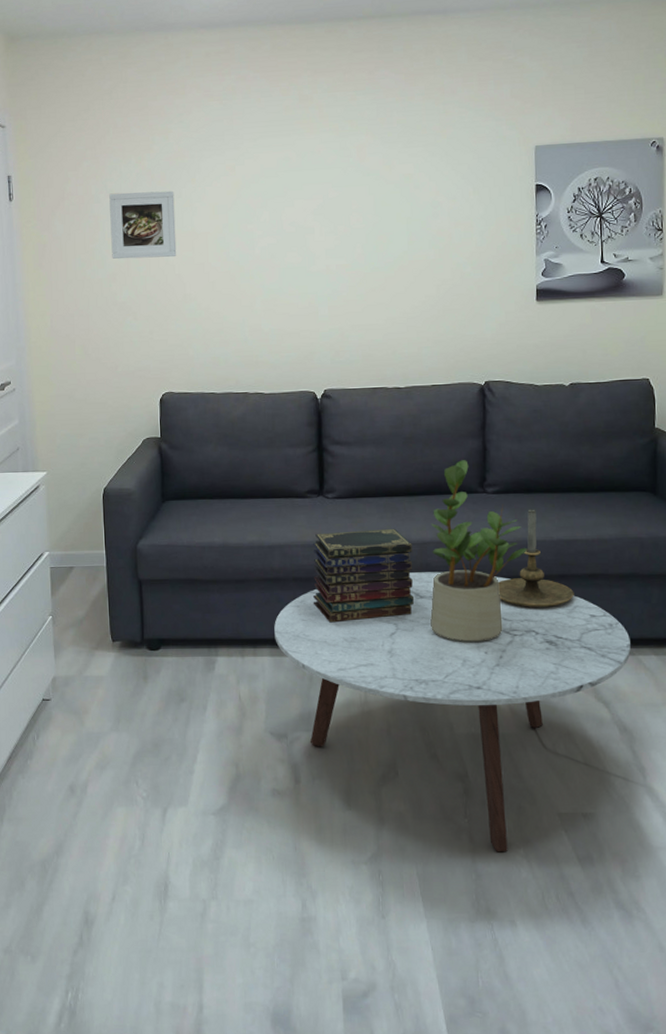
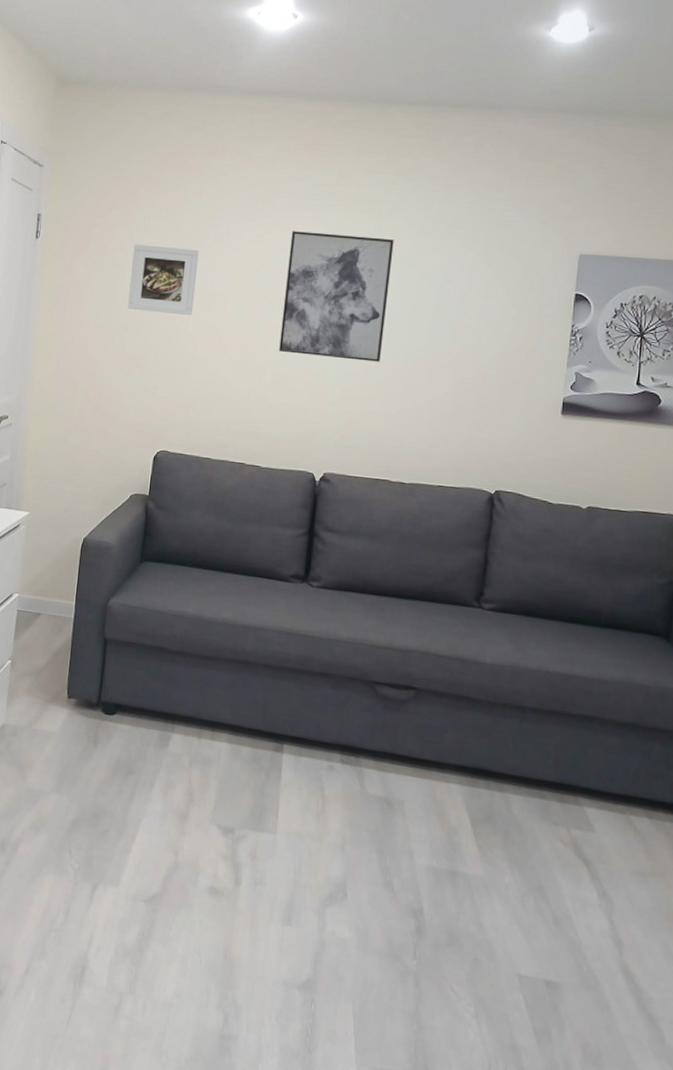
wall art: none [261,155,363,280] -> present [279,231,394,362]
coffee table: present [274,572,631,852] -> none [235,679,622,1006]
book stack: present [312,528,414,623] -> none [281,622,395,726]
potted plant: present [430,460,528,642] -> none [403,569,520,768]
candle holder: present [498,509,574,607] -> none [481,633,565,744]

